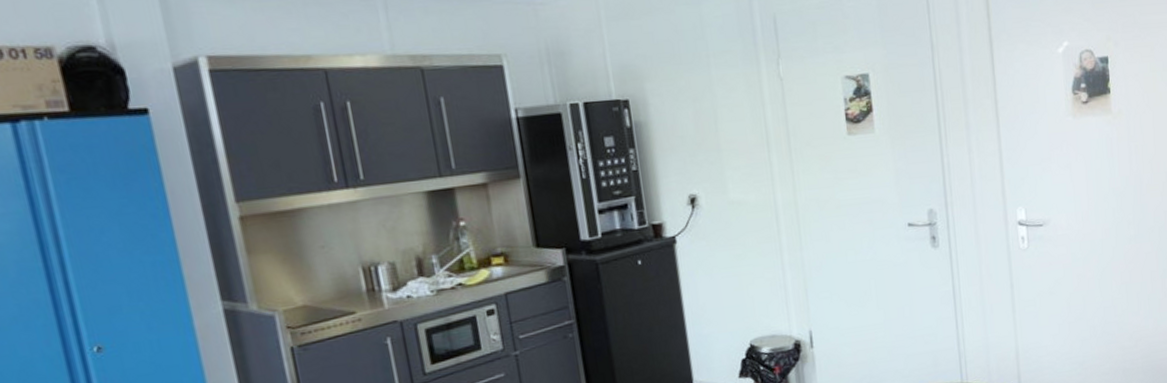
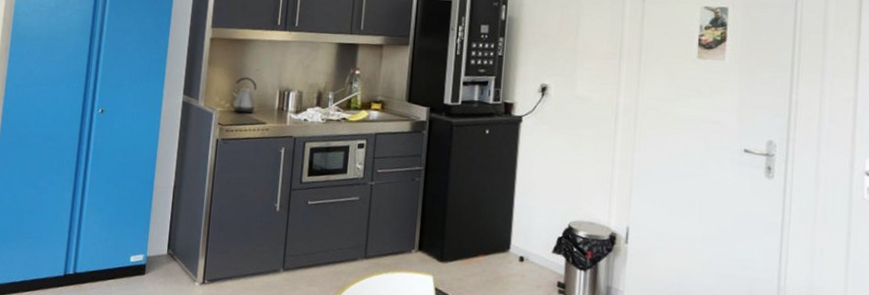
kettle: none [292,258,337,308] -> present [230,77,257,113]

